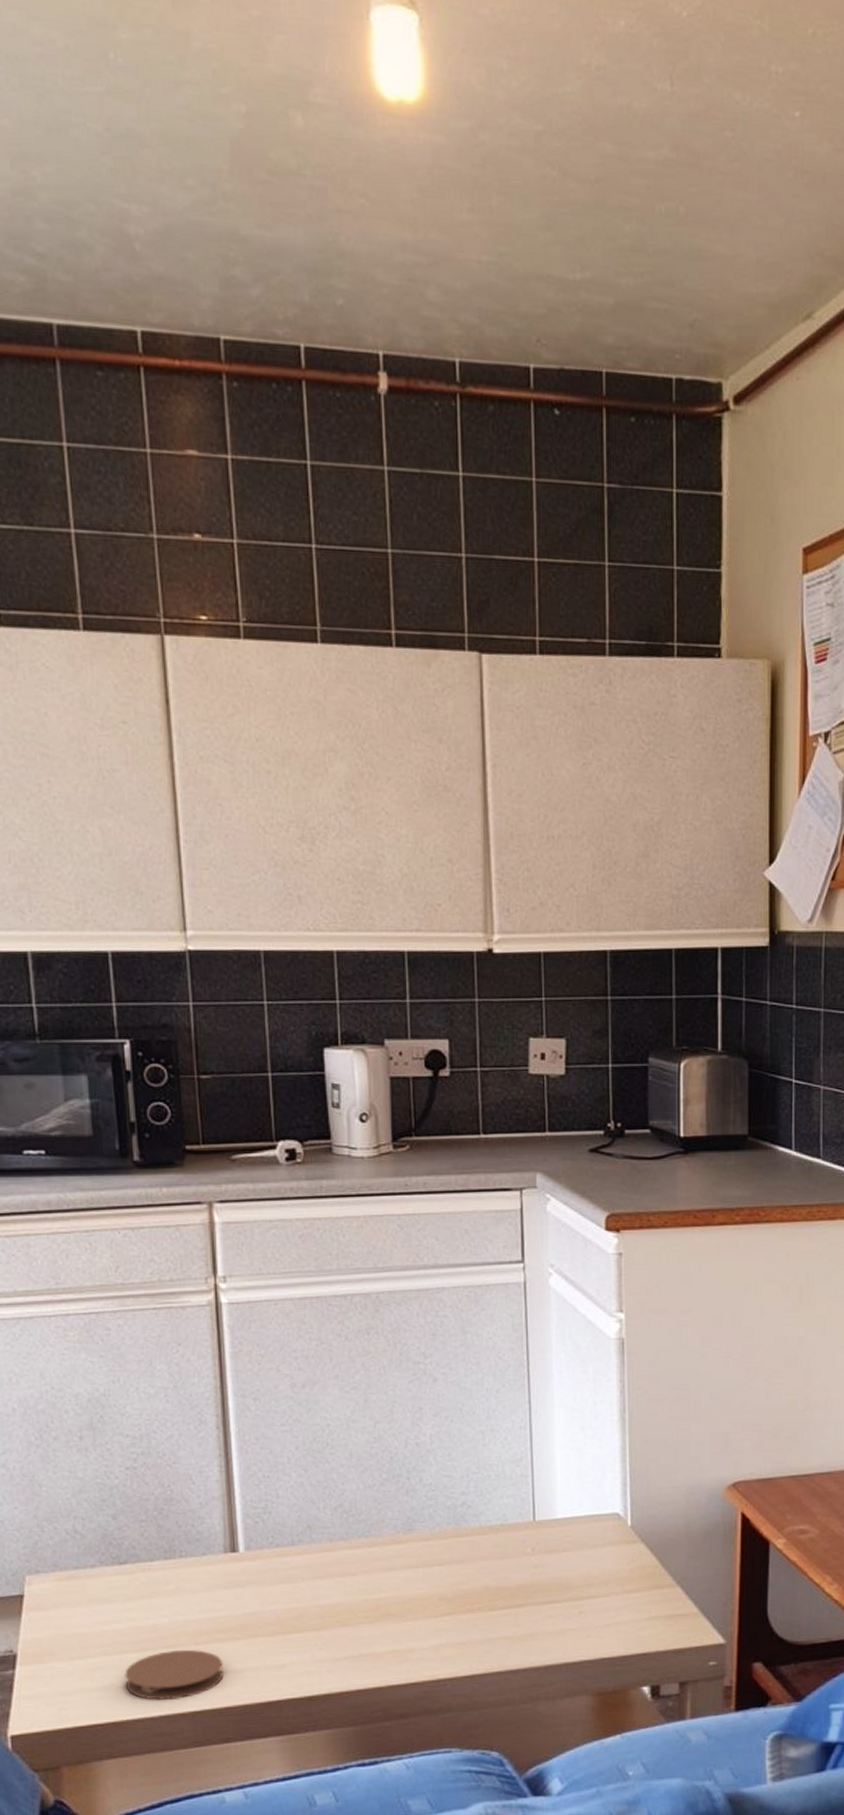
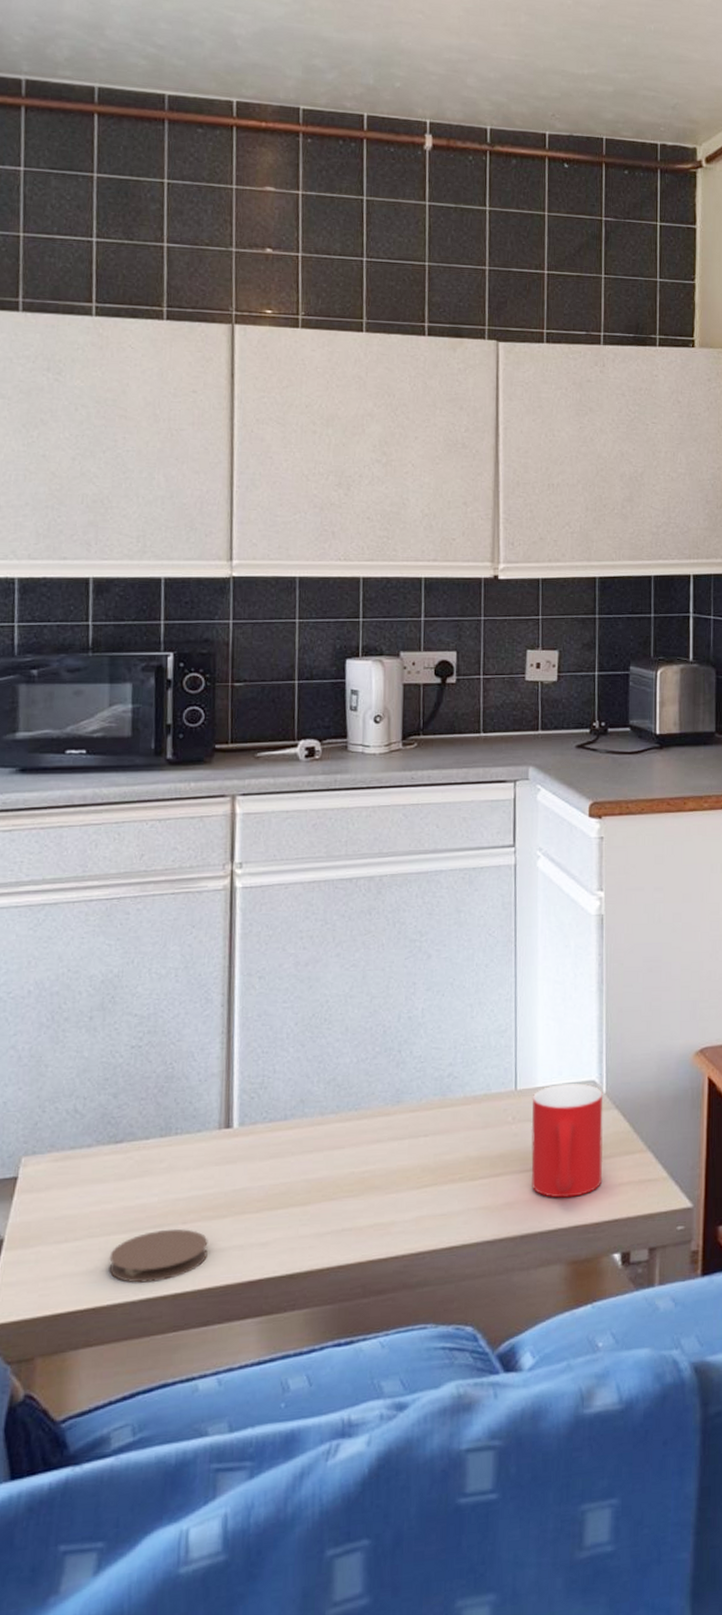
cup: none [552,1515,630,1630] -> present [531,1083,604,1198]

